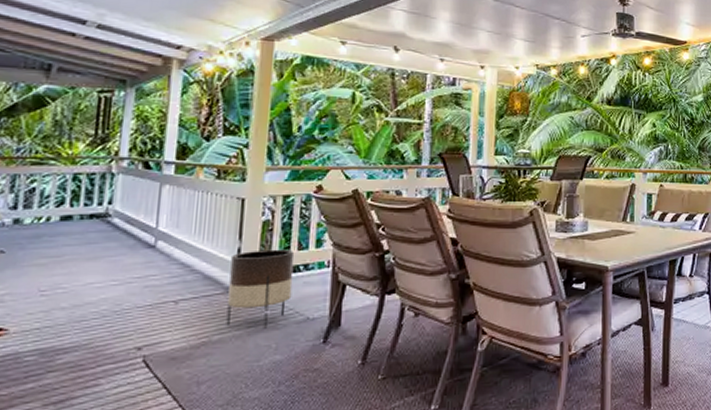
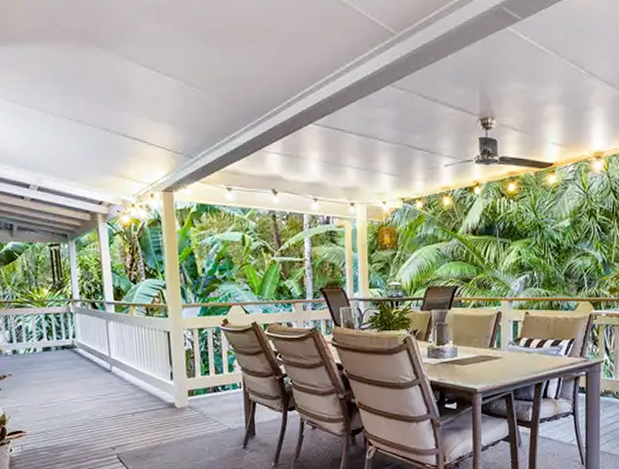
planter: present [226,249,294,329] -> none [167,373,216,436]

